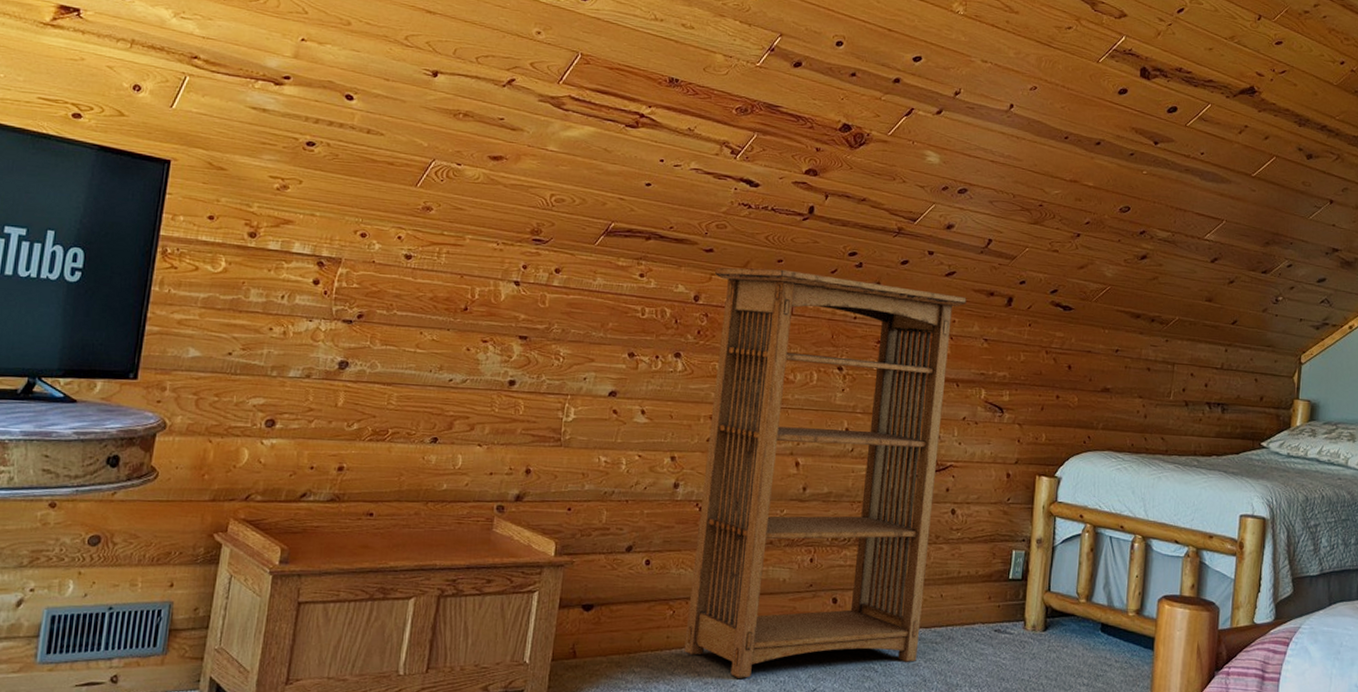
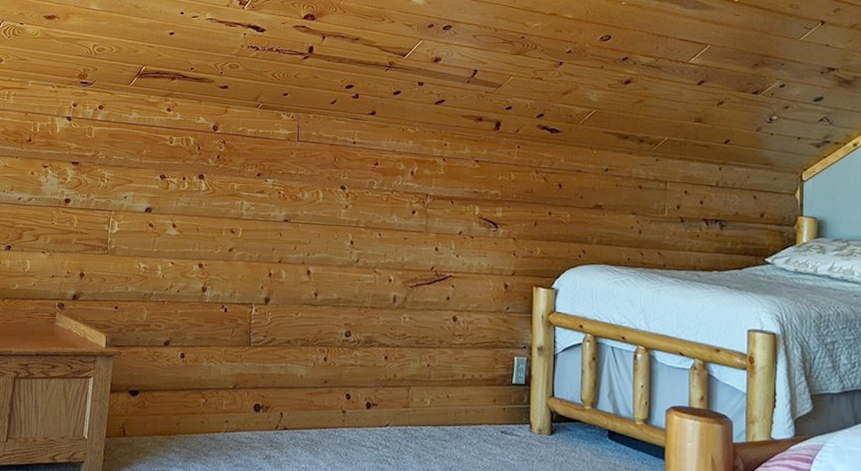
bookshelf: present [684,267,967,678] -> none [216,101,457,463]

